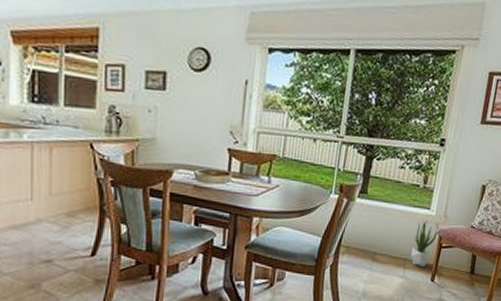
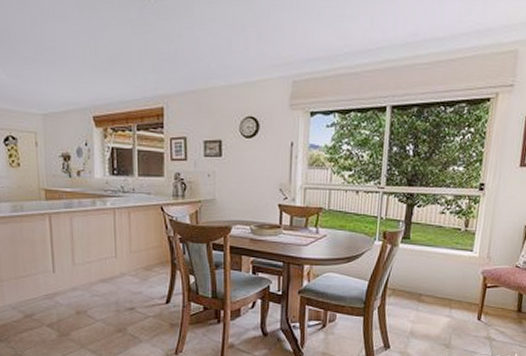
potted plant: present [411,220,439,268] -> none [456,261,483,307]

